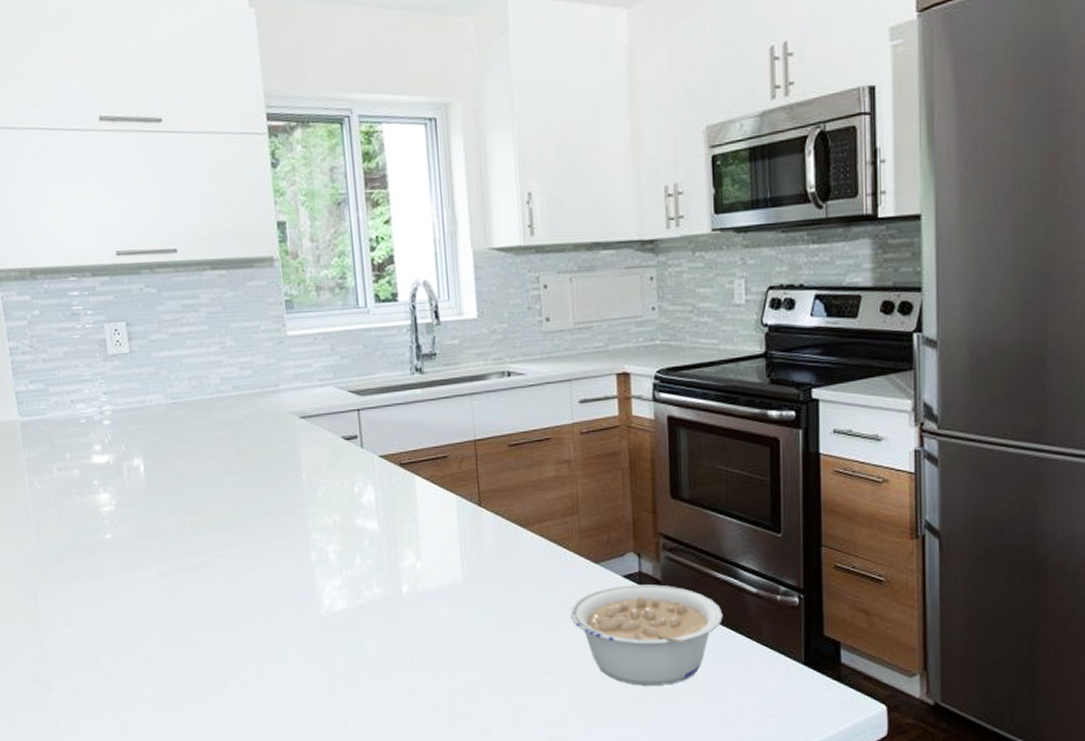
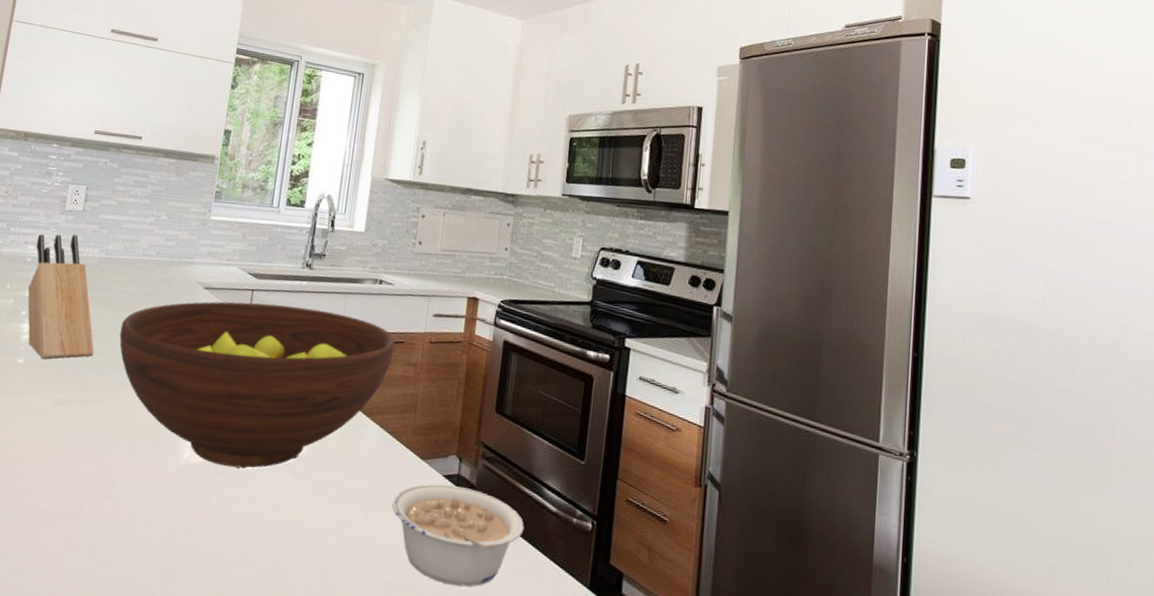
knife block: none [84,382,191,529] -> present [27,234,94,359]
fruit bowl: none [213,419,541,608] -> present [119,301,395,468]

